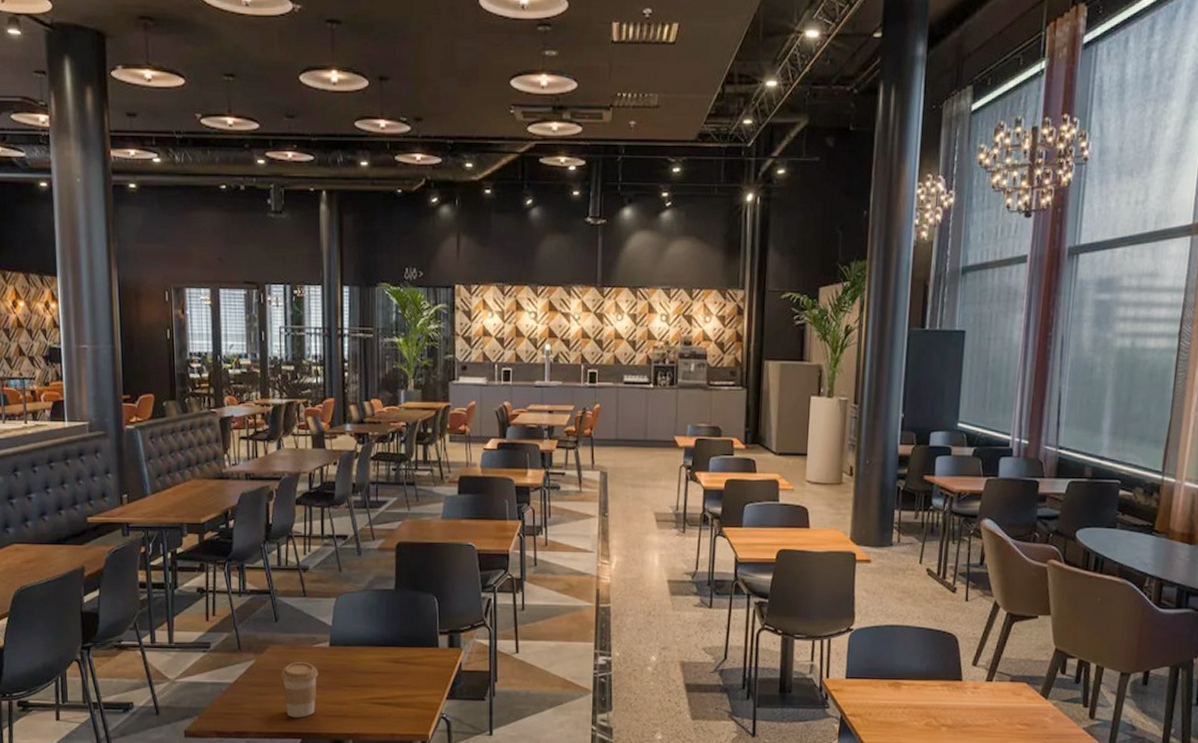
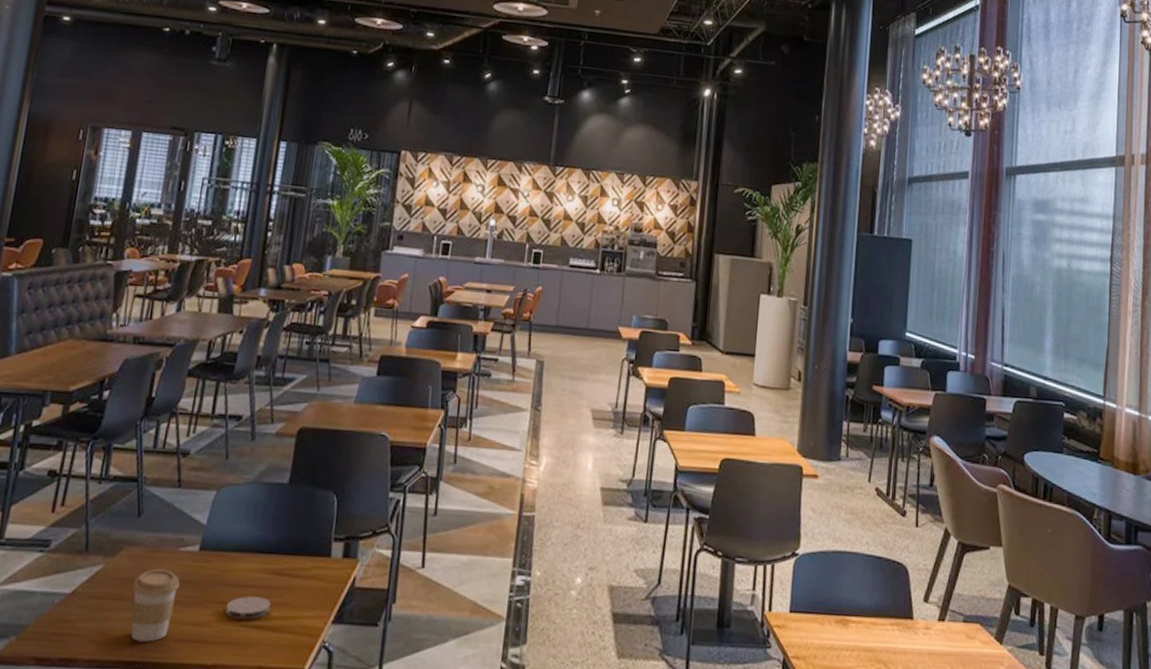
coaster: none [358,680,395,699] -> present [225,596,272,620]

